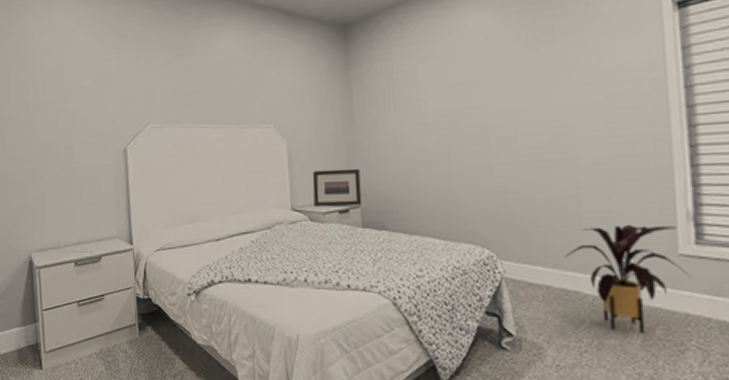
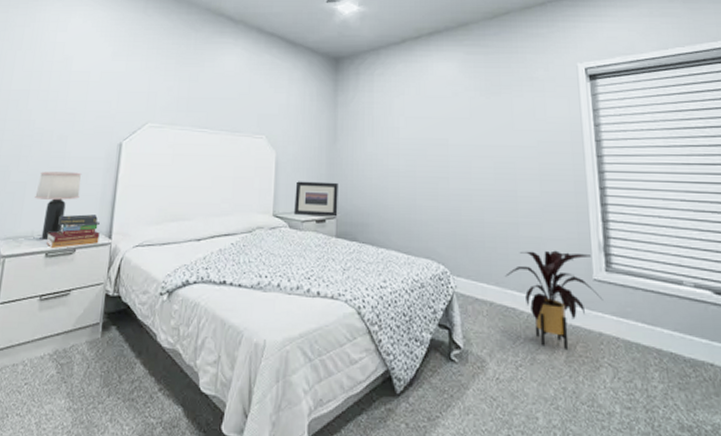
table lamp: none [54,182,96,250] -> present [35,171,82,241]
books: none [73,222,122,258] -> present [46,214,100,249]

